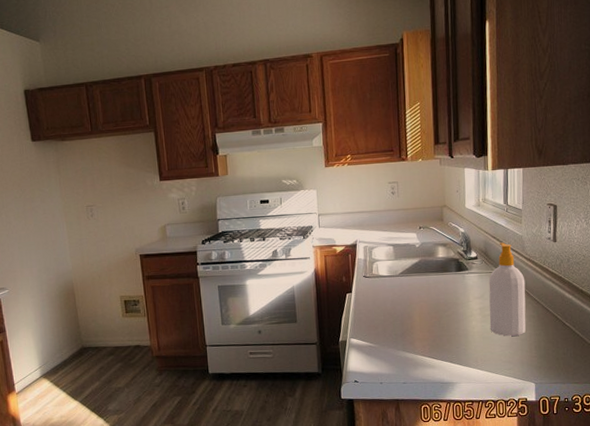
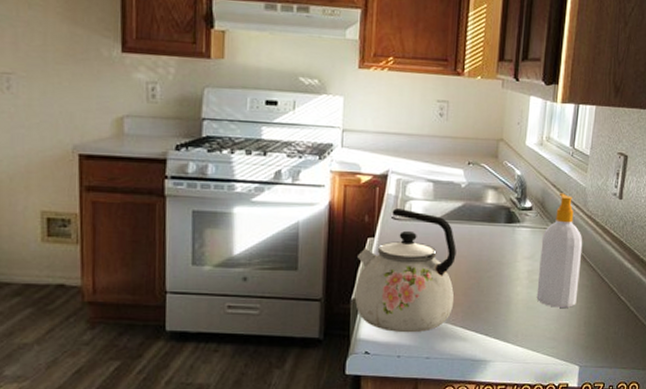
kettle: none [341,269,420,365] -> present [355,208,456,333]

